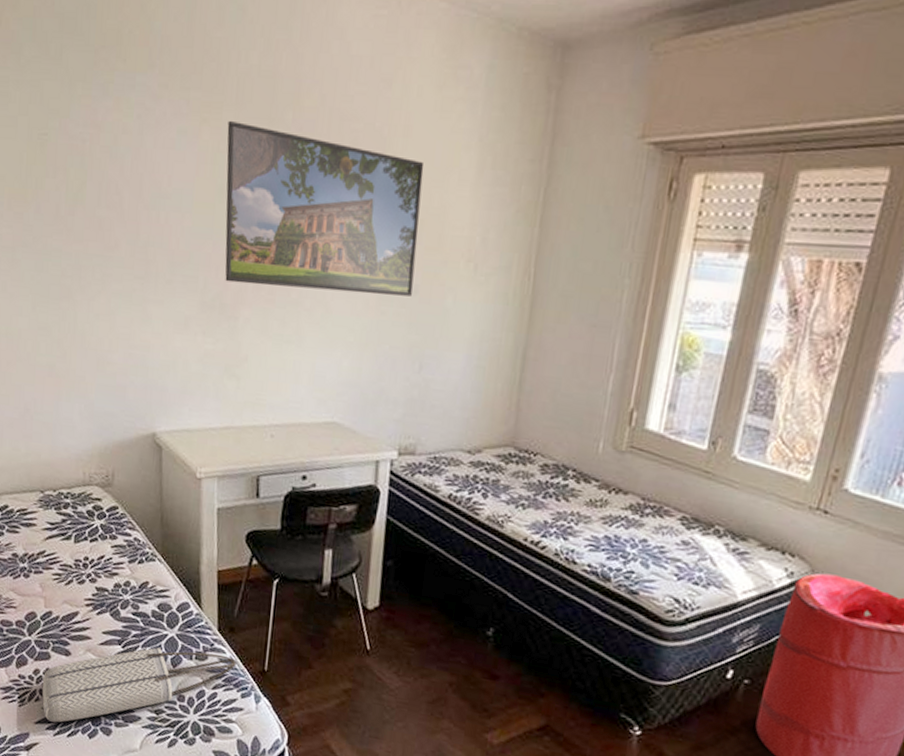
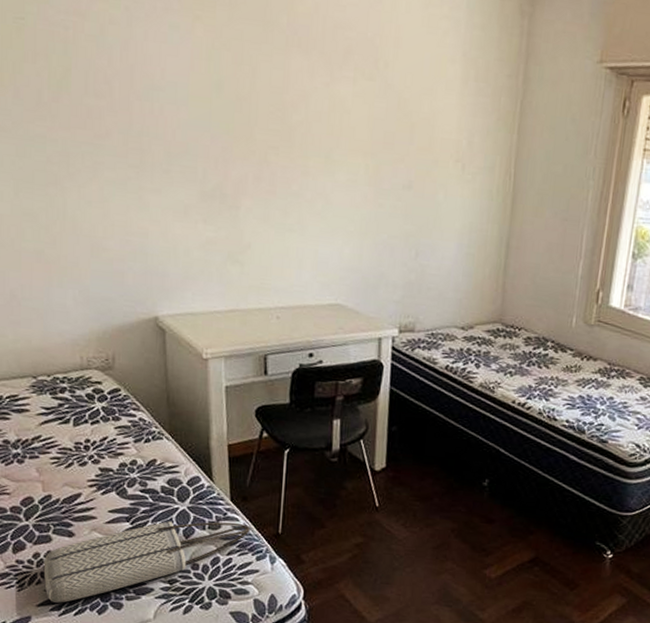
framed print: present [225,120,424,297] -> none [221,19,414,191]

